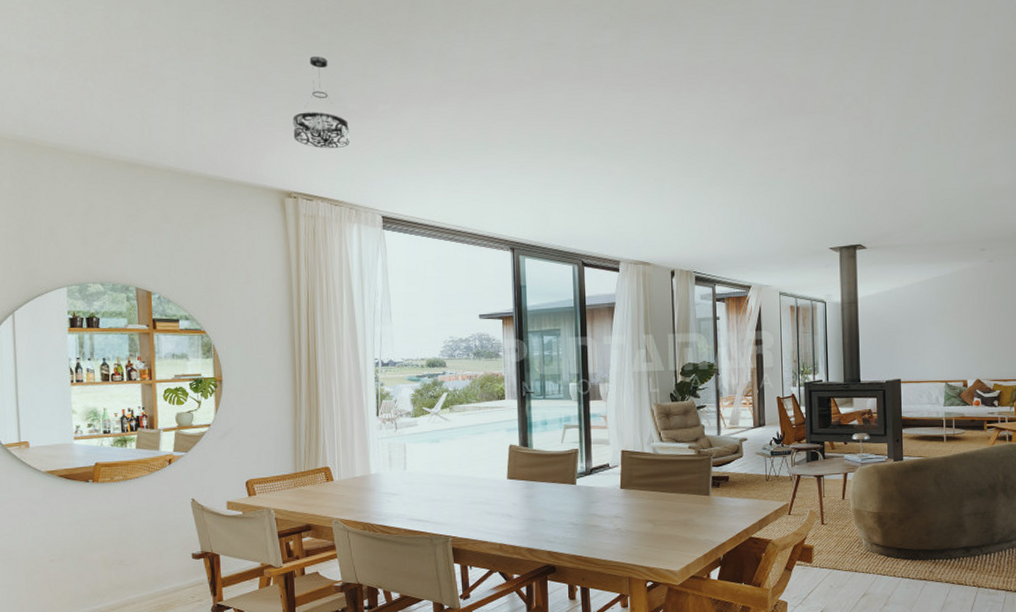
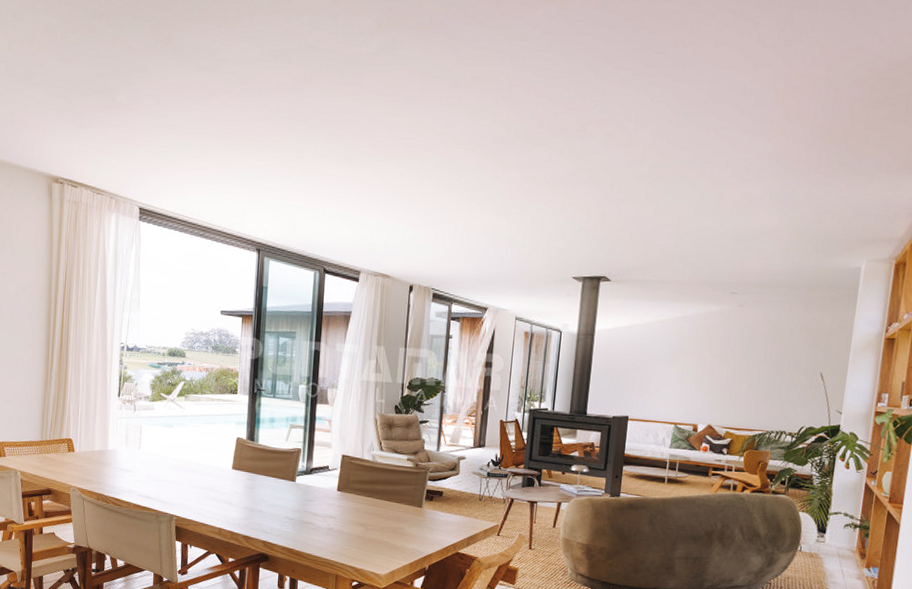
pendant light: present [293,56,349,149] -> none [64,46,116,139]

